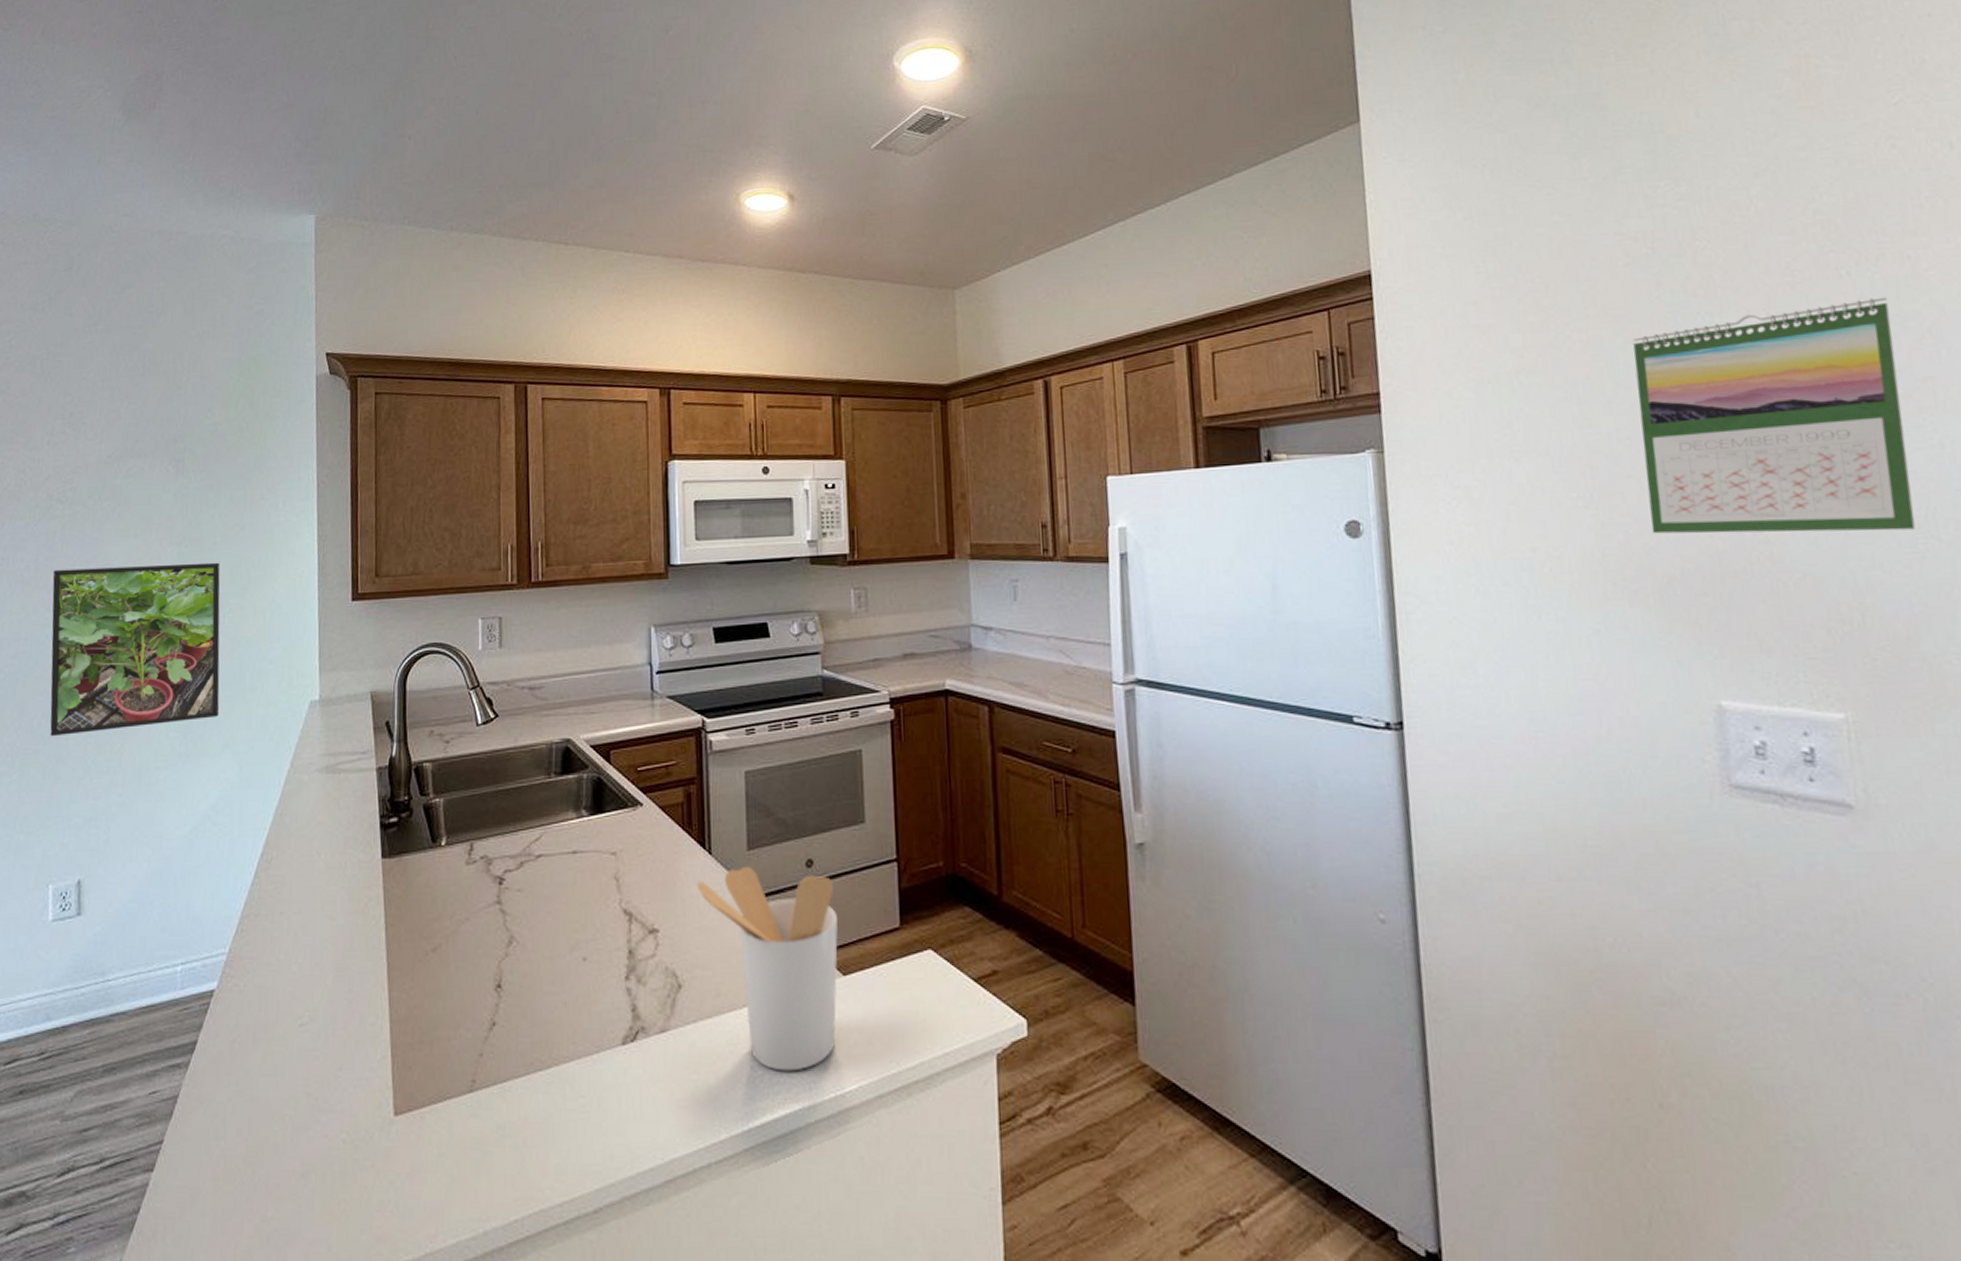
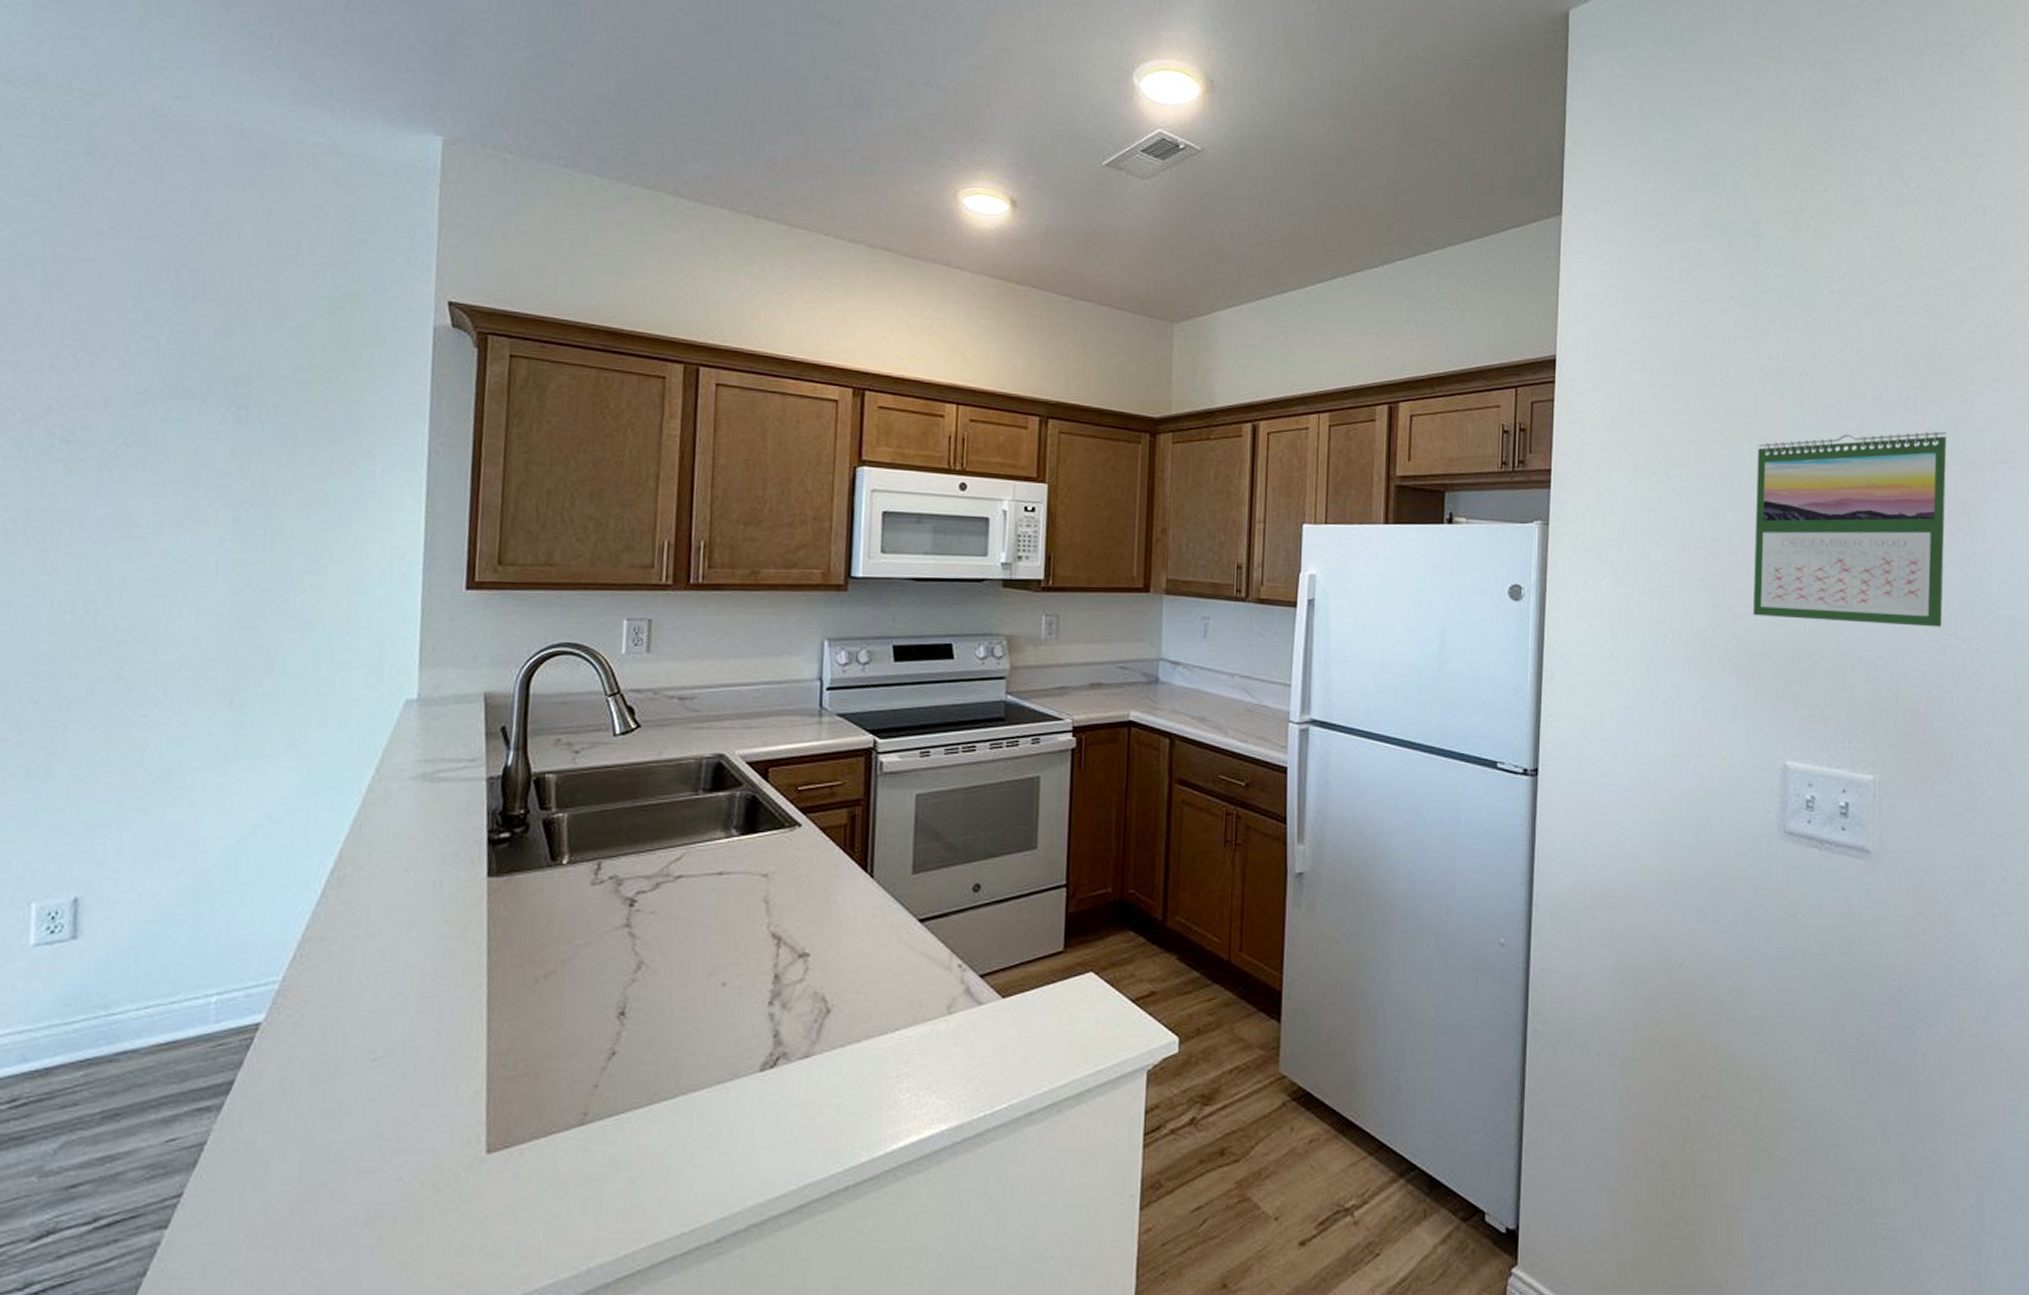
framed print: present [50,562,221,737] -> none [39,524,293,727]
utensil holder: present [697,865,838,1071] -> none [855,889,1001,1093]

